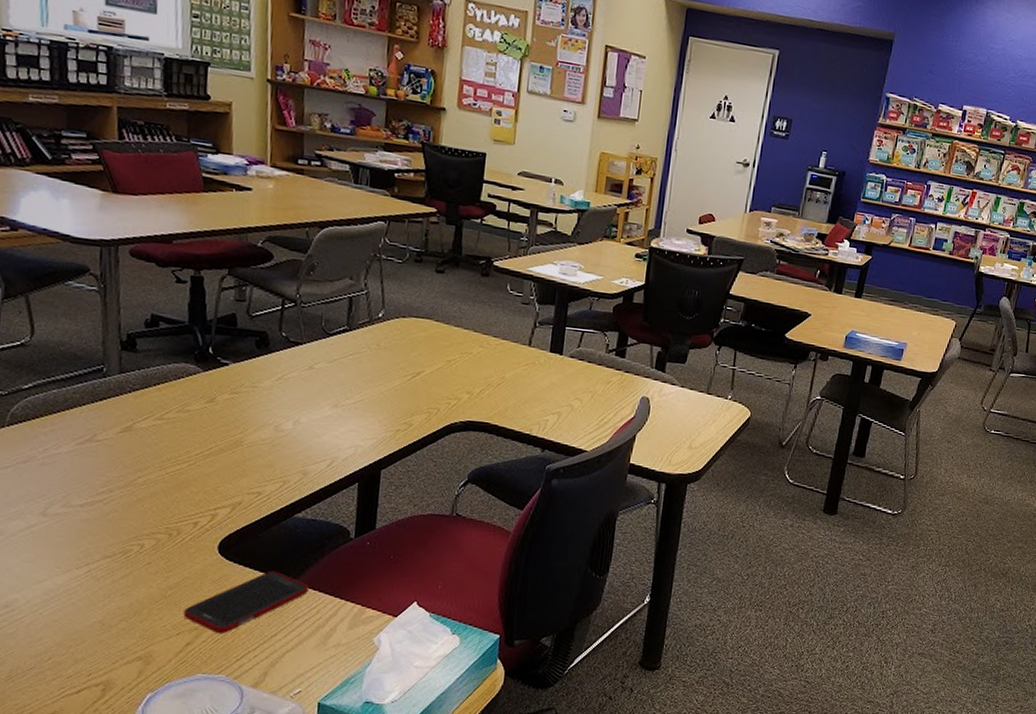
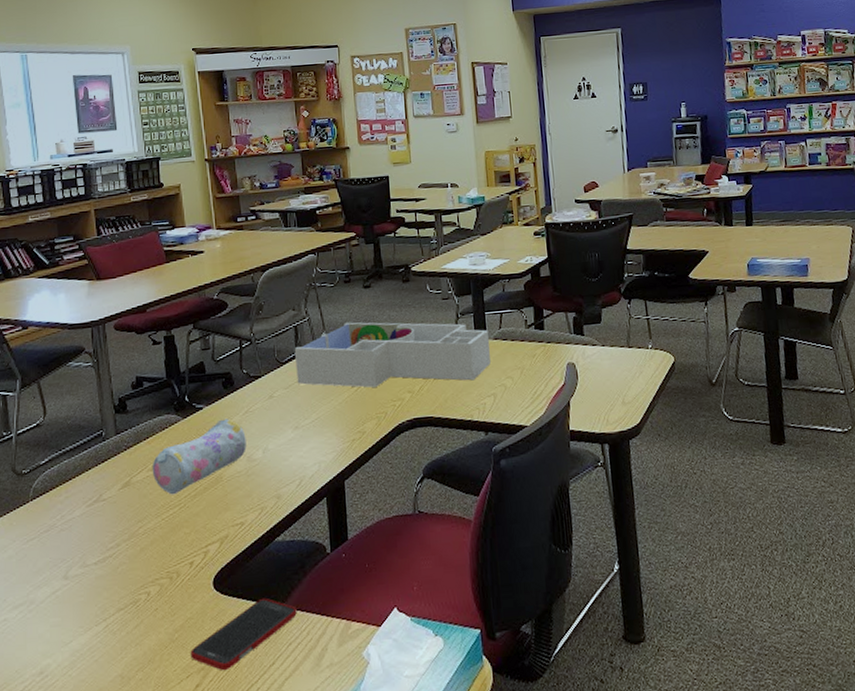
pencil case: none [159,380,276,450] -> present [152,419,246,495]
desk organizer: none [343,305,565,395] -> present [294,322,491,388]

